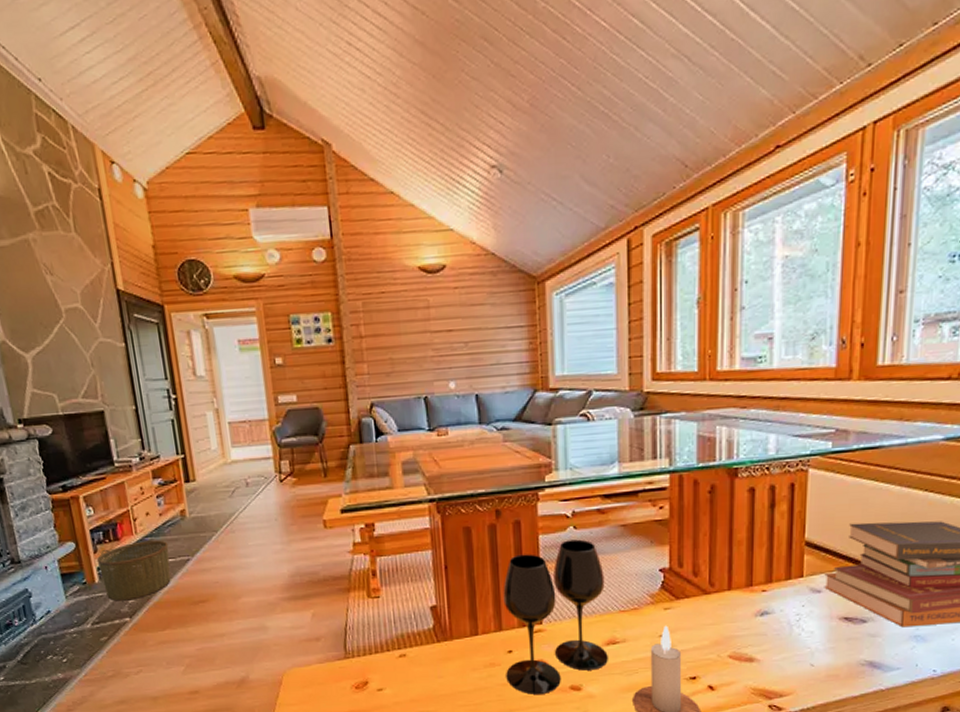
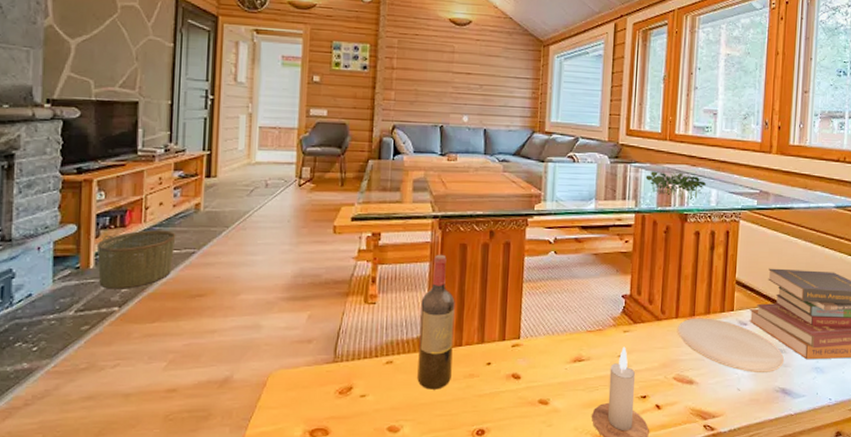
wine bottle: none [428,540,471,681] -> present [417,254,455,390]
wine glass: present [503,539,608,694] -> none [483,263,577,407]
plant: none [680,418,761,450] -> present [645,171,706,200]
plate: none [732,587,873,646] -> present [678,317,785,372]

